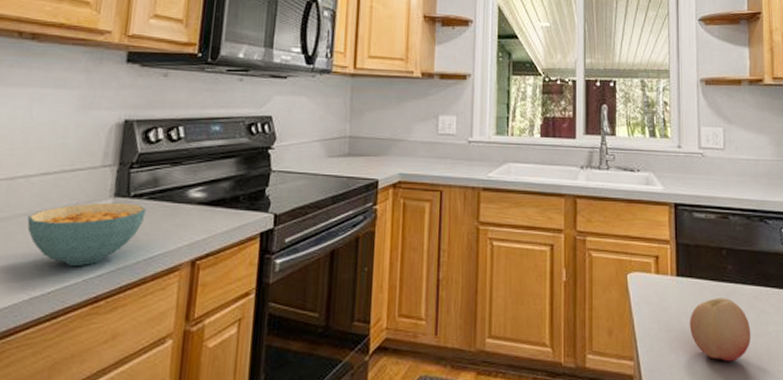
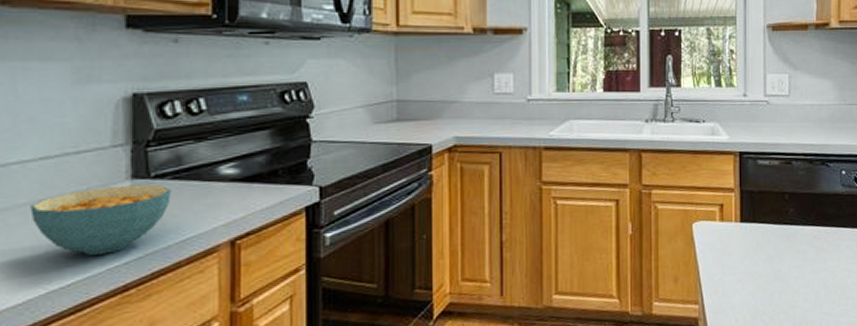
fruit: present [689,298,751,362] -> none [752,239,810,298]

